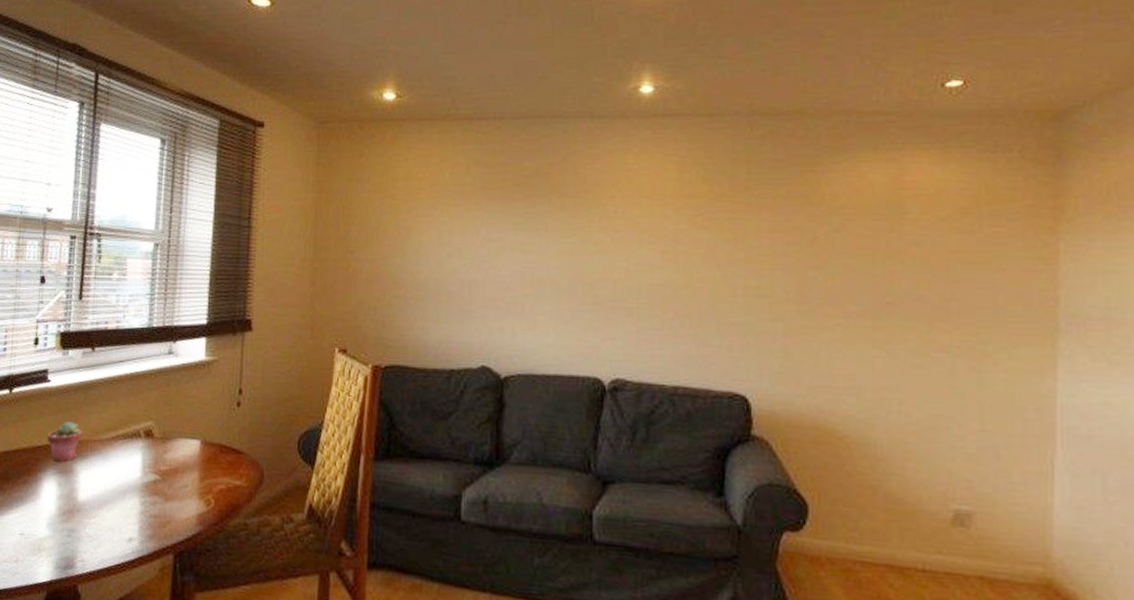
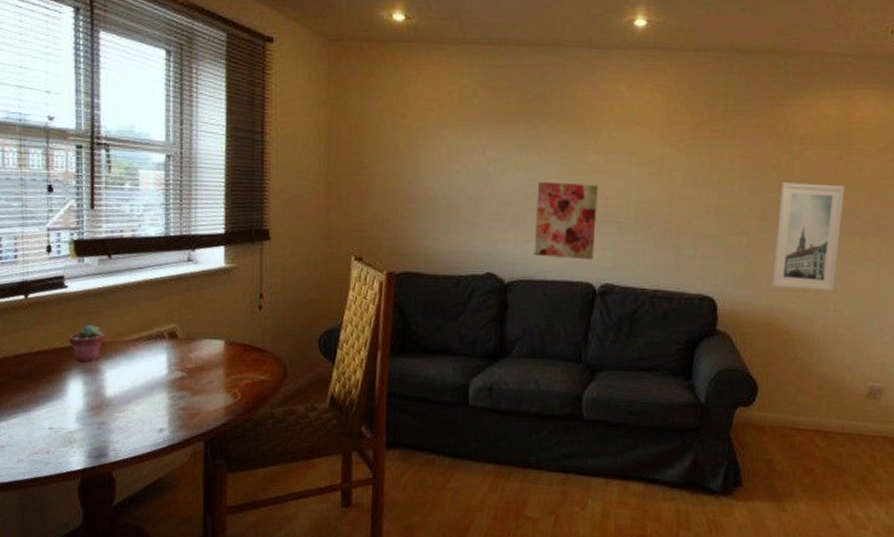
wall art: none [533,263,604,352] -> present [534,181,598,260]
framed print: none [817,259,901,388] -> present [772,182,846,291]

